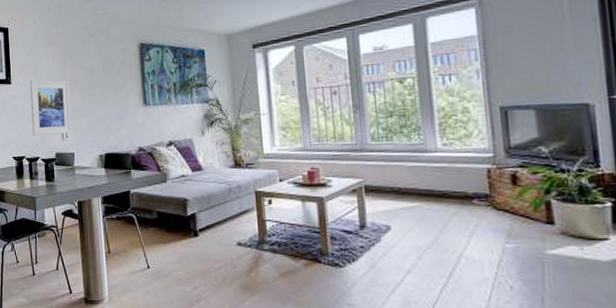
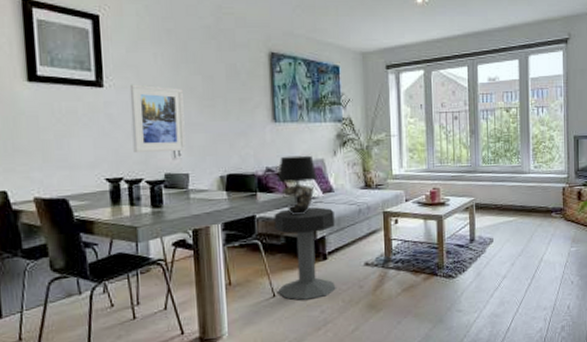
side table: none [146,185,210,274] -> present [274,207,337,300]
table lamp: none [149,135,186,191] -> present [278,155,317,214]

